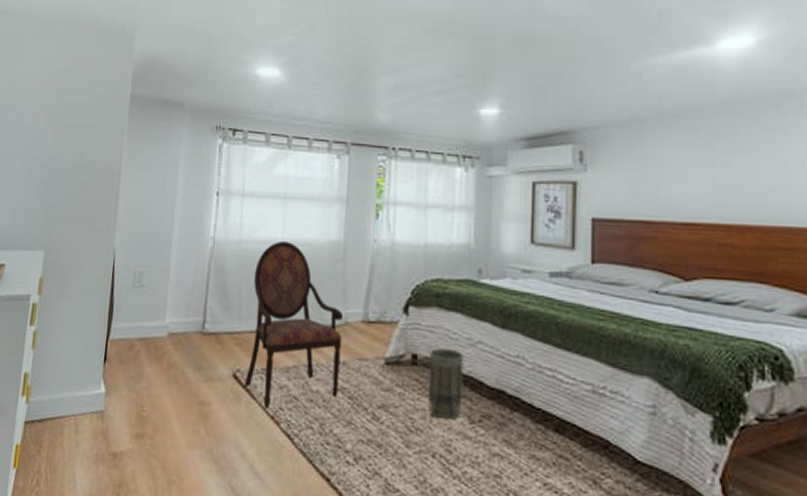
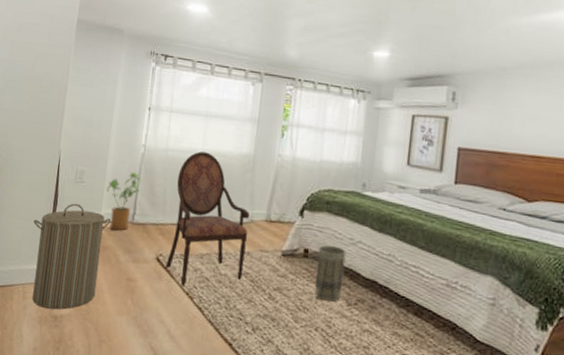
laundry hamper: none [86,312,178,445] -> present [32,203,112,310]
house plant: none [170,271,212,343] -> present [106,172,142,231]

